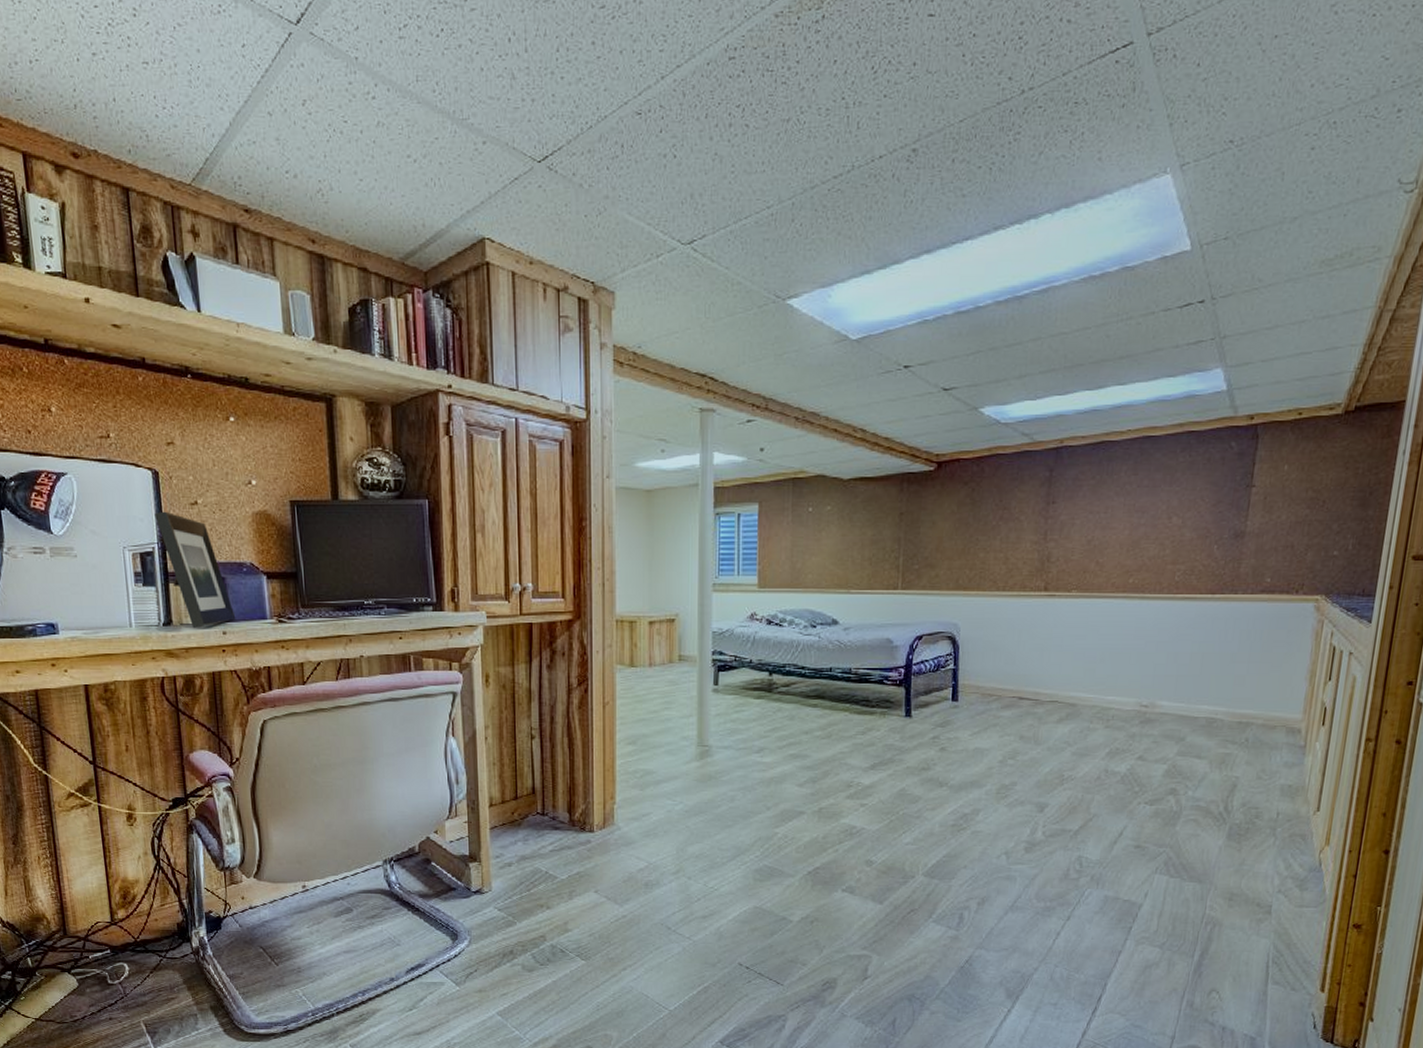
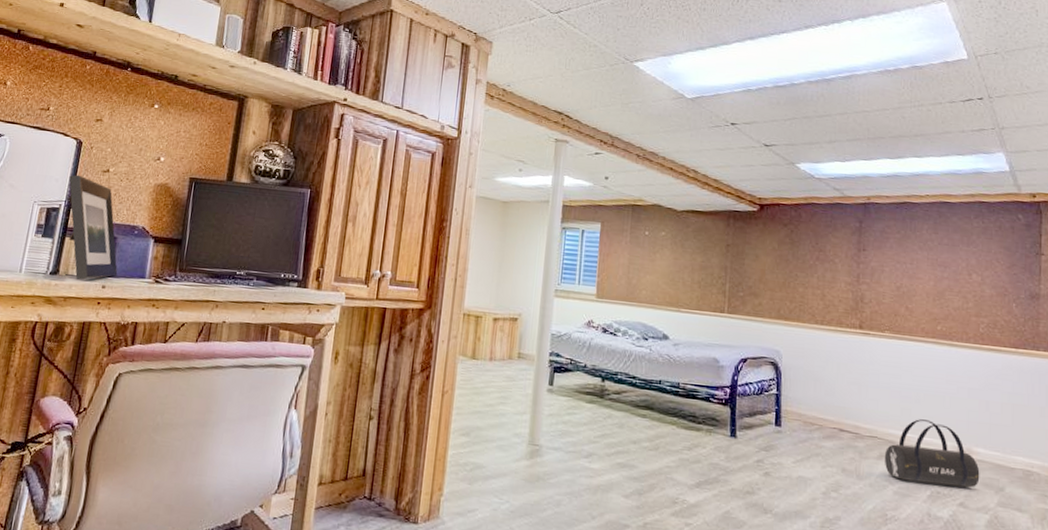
duffel bag: none [1063,679,1162,741] -> present [884,419,980,488]

